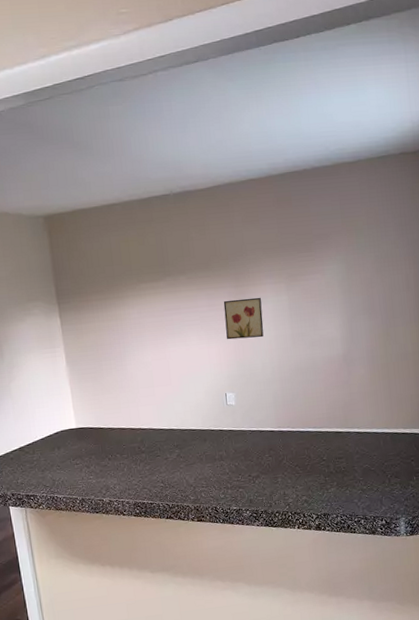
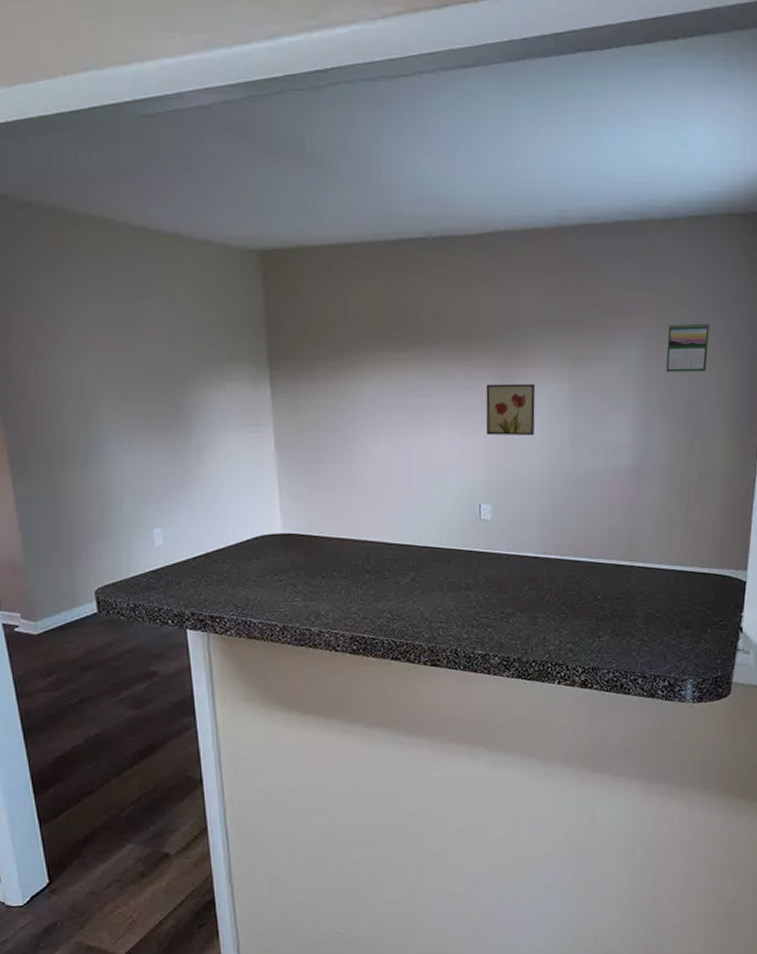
calendar: none [361,238,395,279] -> present [666,323,709,372]

